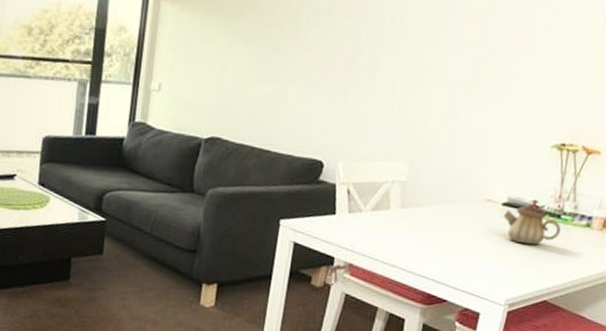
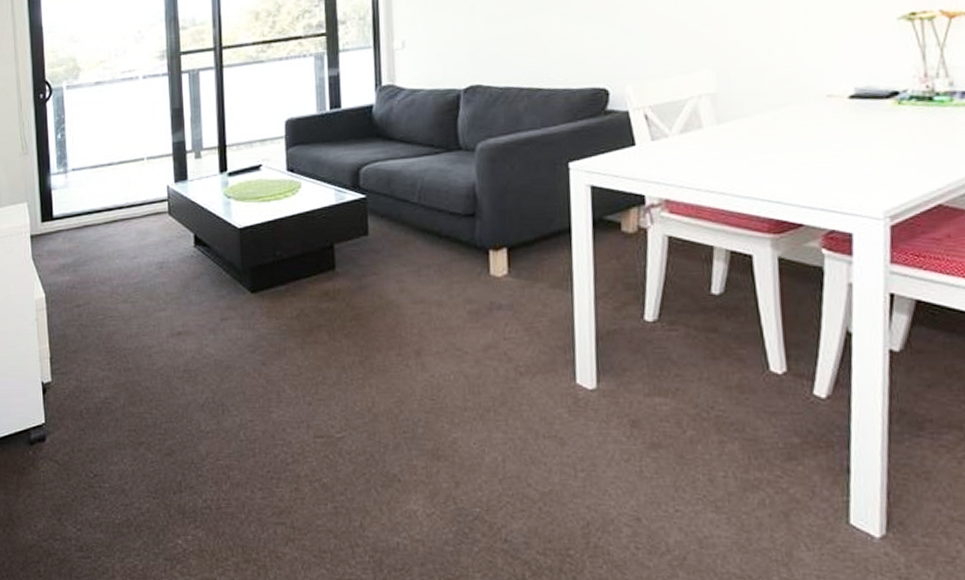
teapot: present [503,199,561,246] -> none [854,84,938,140]

